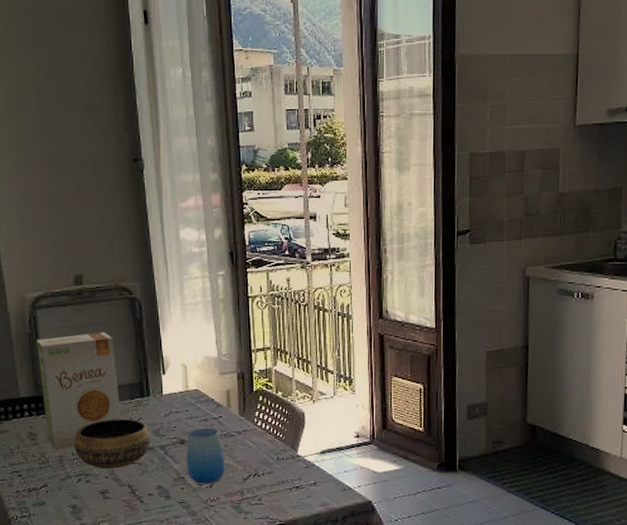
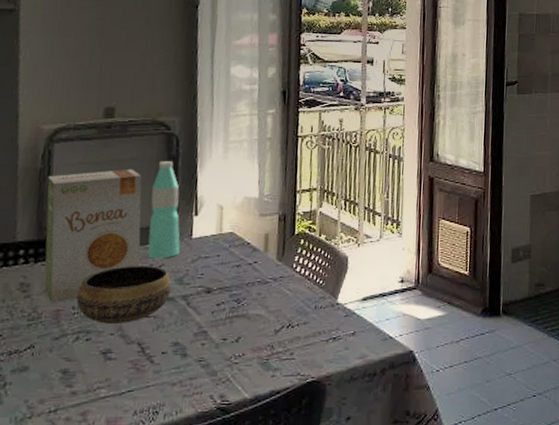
water bottle: none [123,324,153,413] -> present [147,161,180,259]
cup: present [186,427,226,484] -> none [210,274,256,339]

